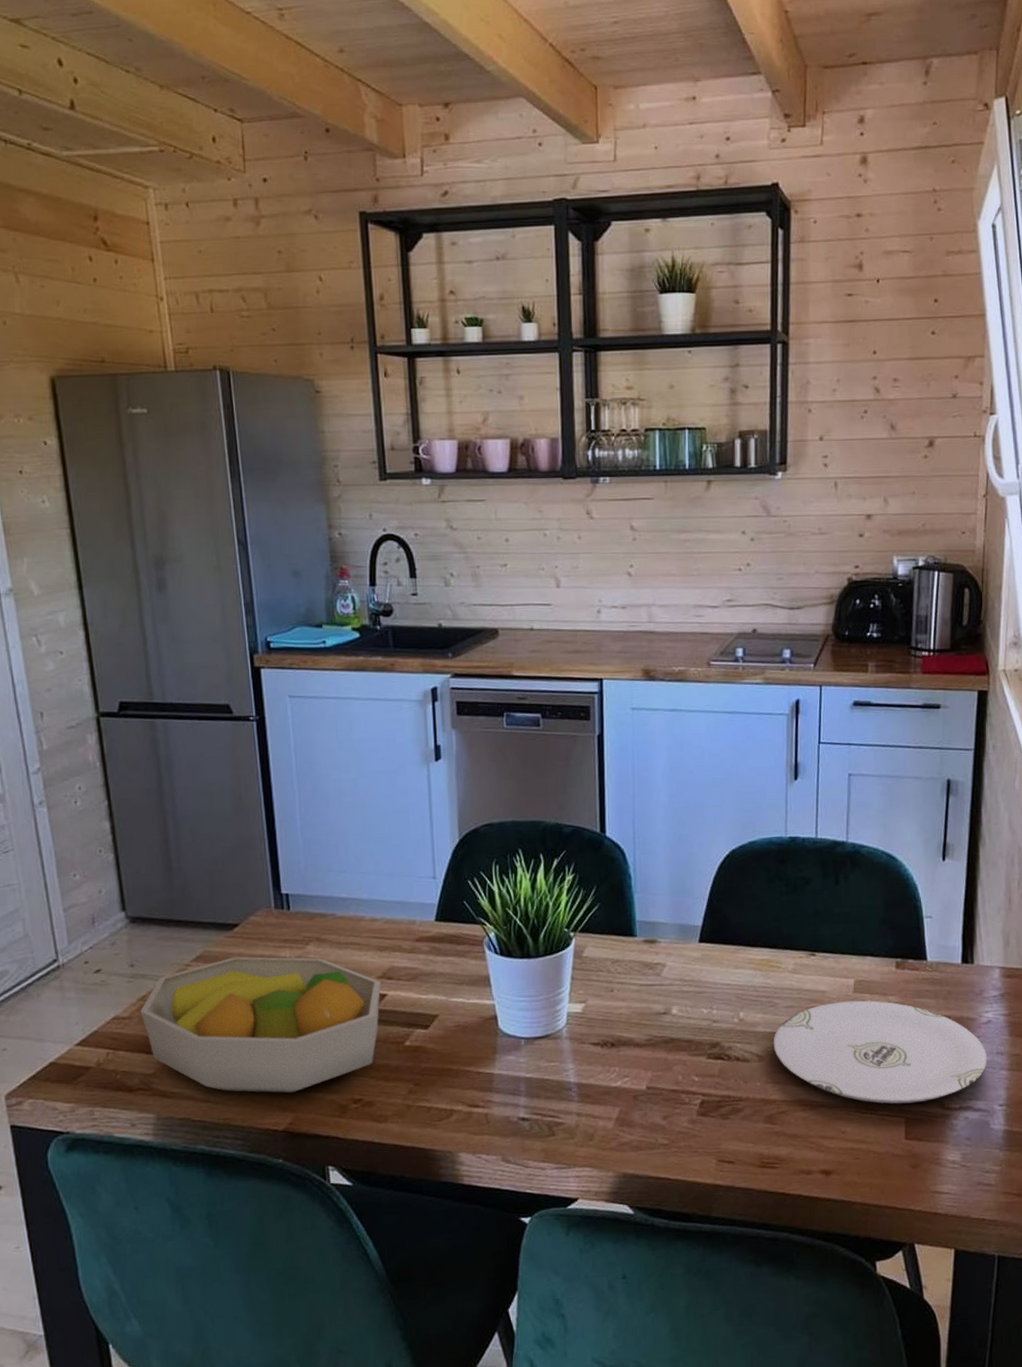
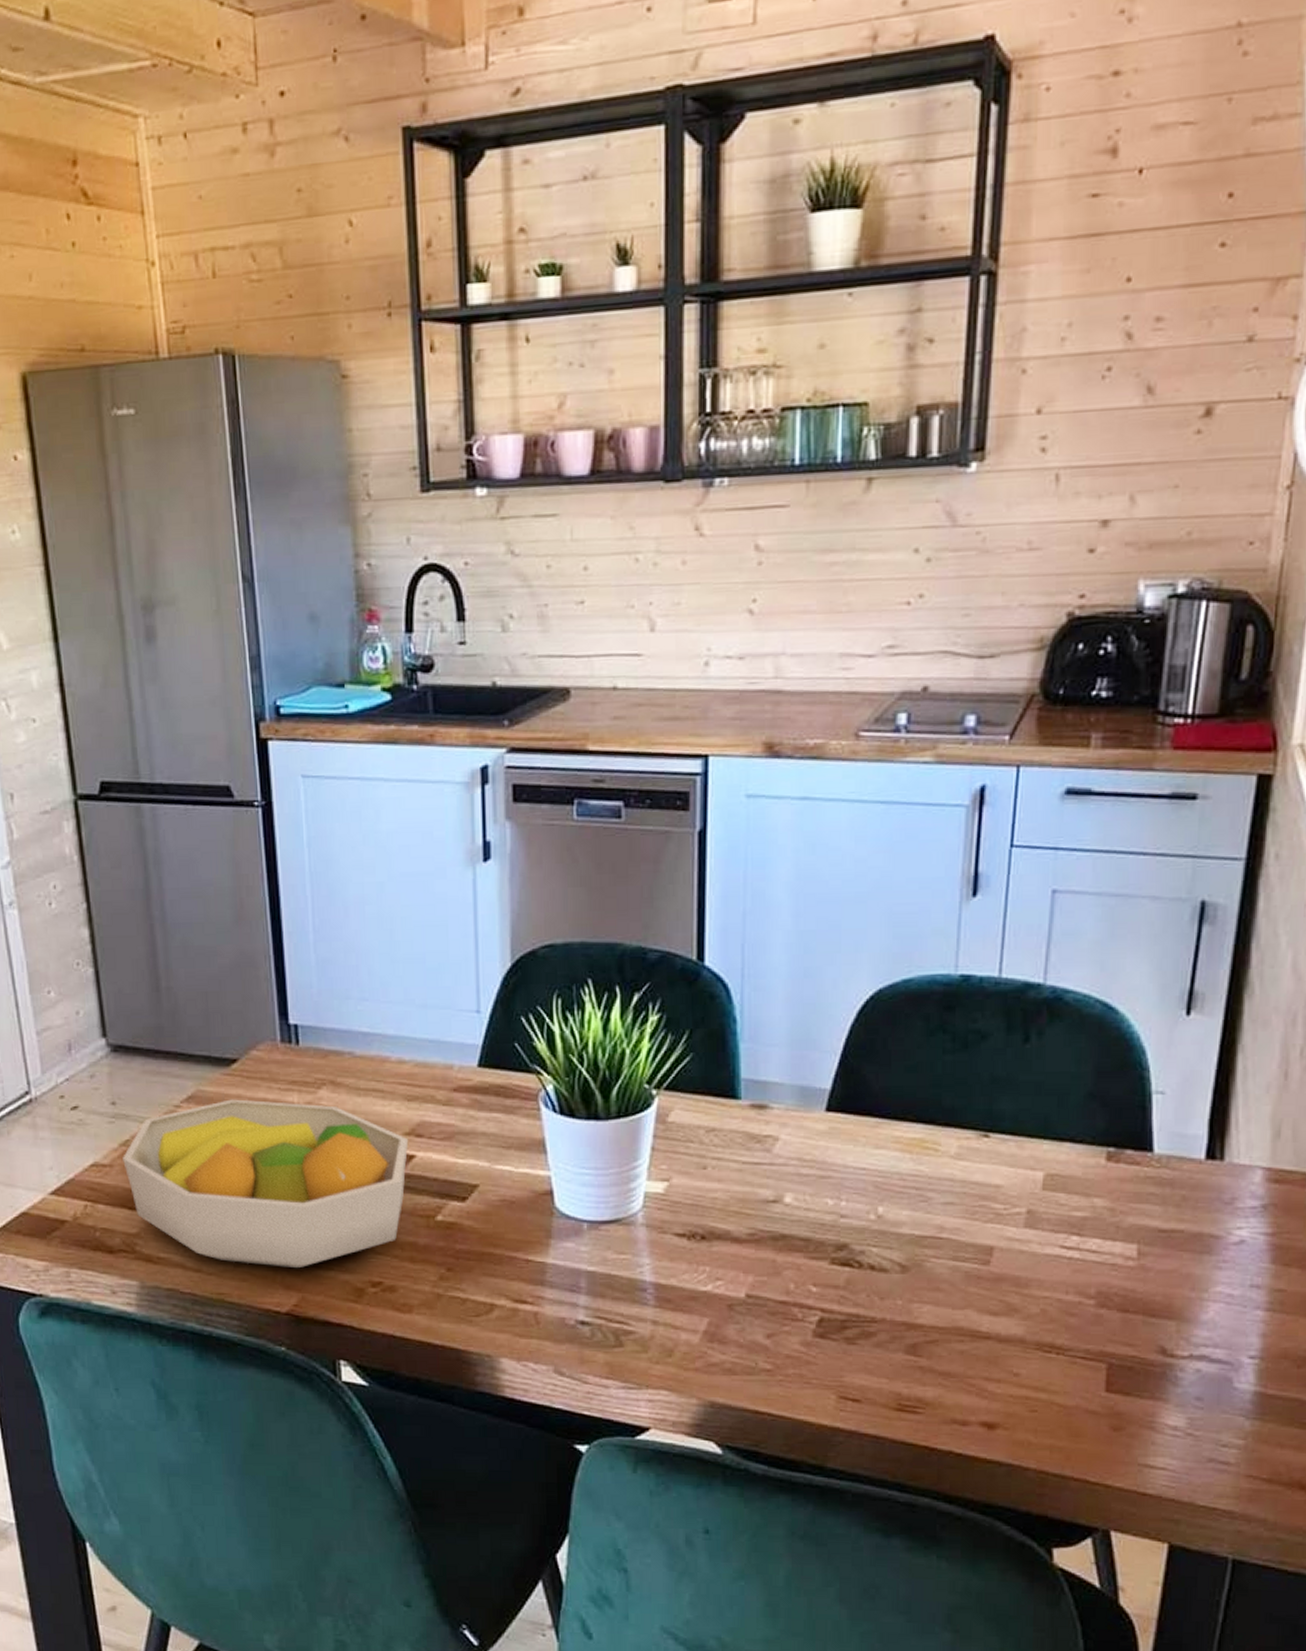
plate: present [773,1000,988,1104] -> none [923,1201,1236,1344]

